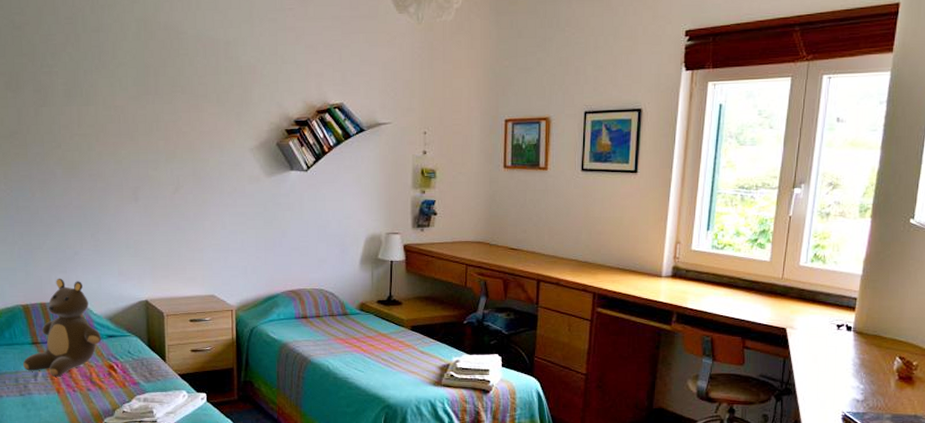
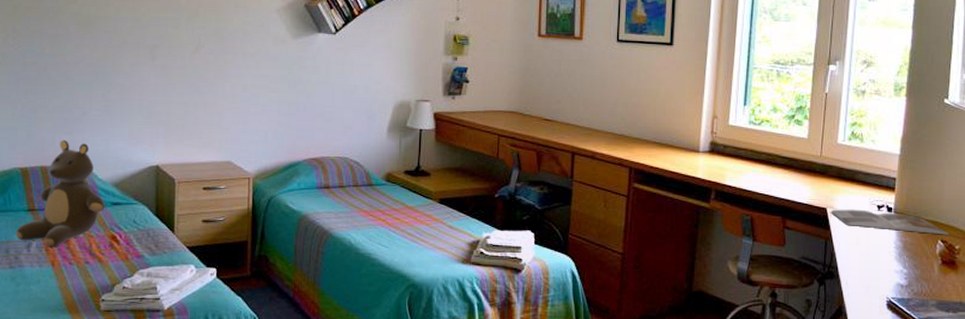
magazine: none [789,329,908,352] -> present [830,209,950,235]

